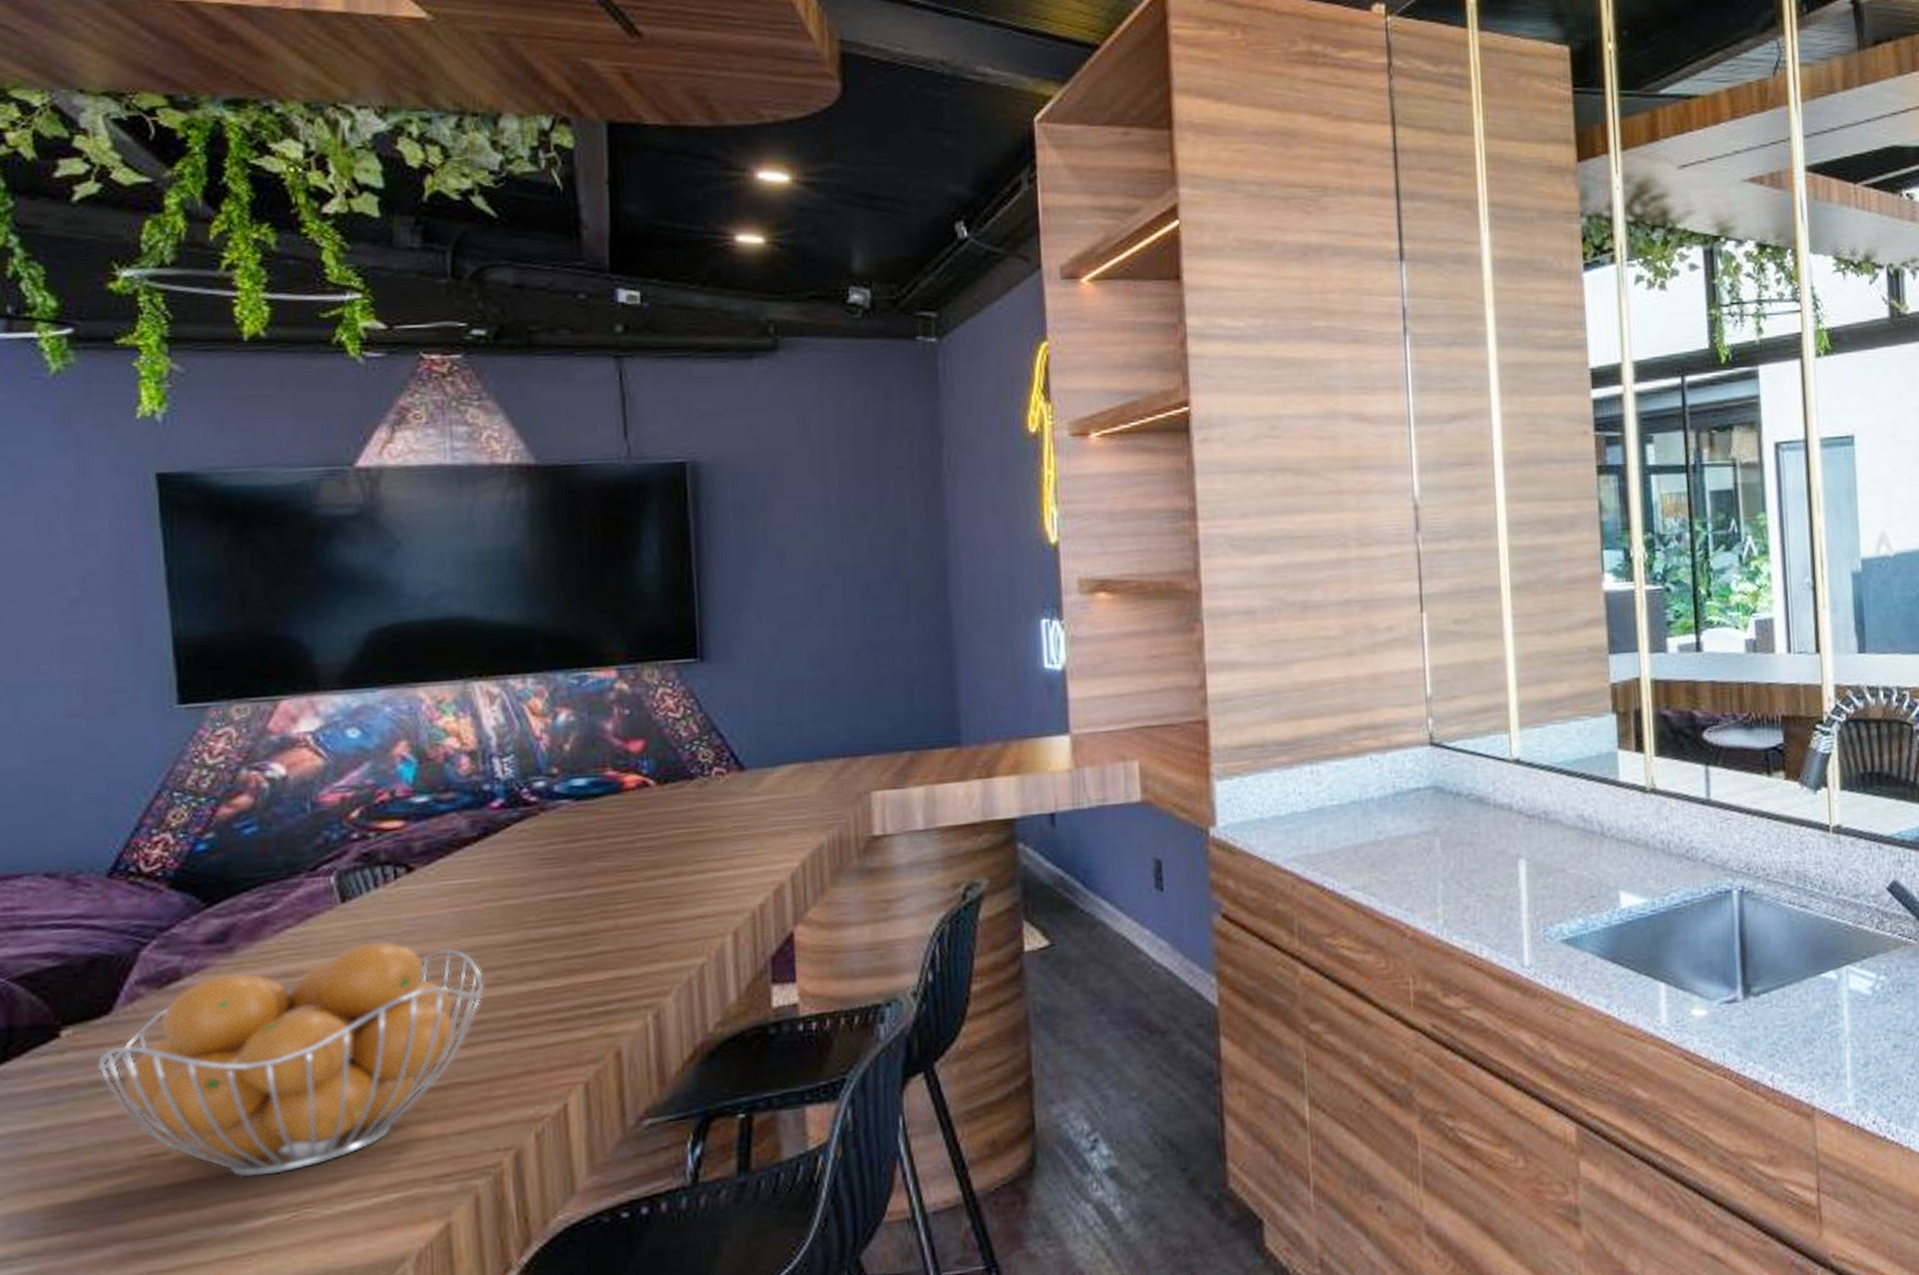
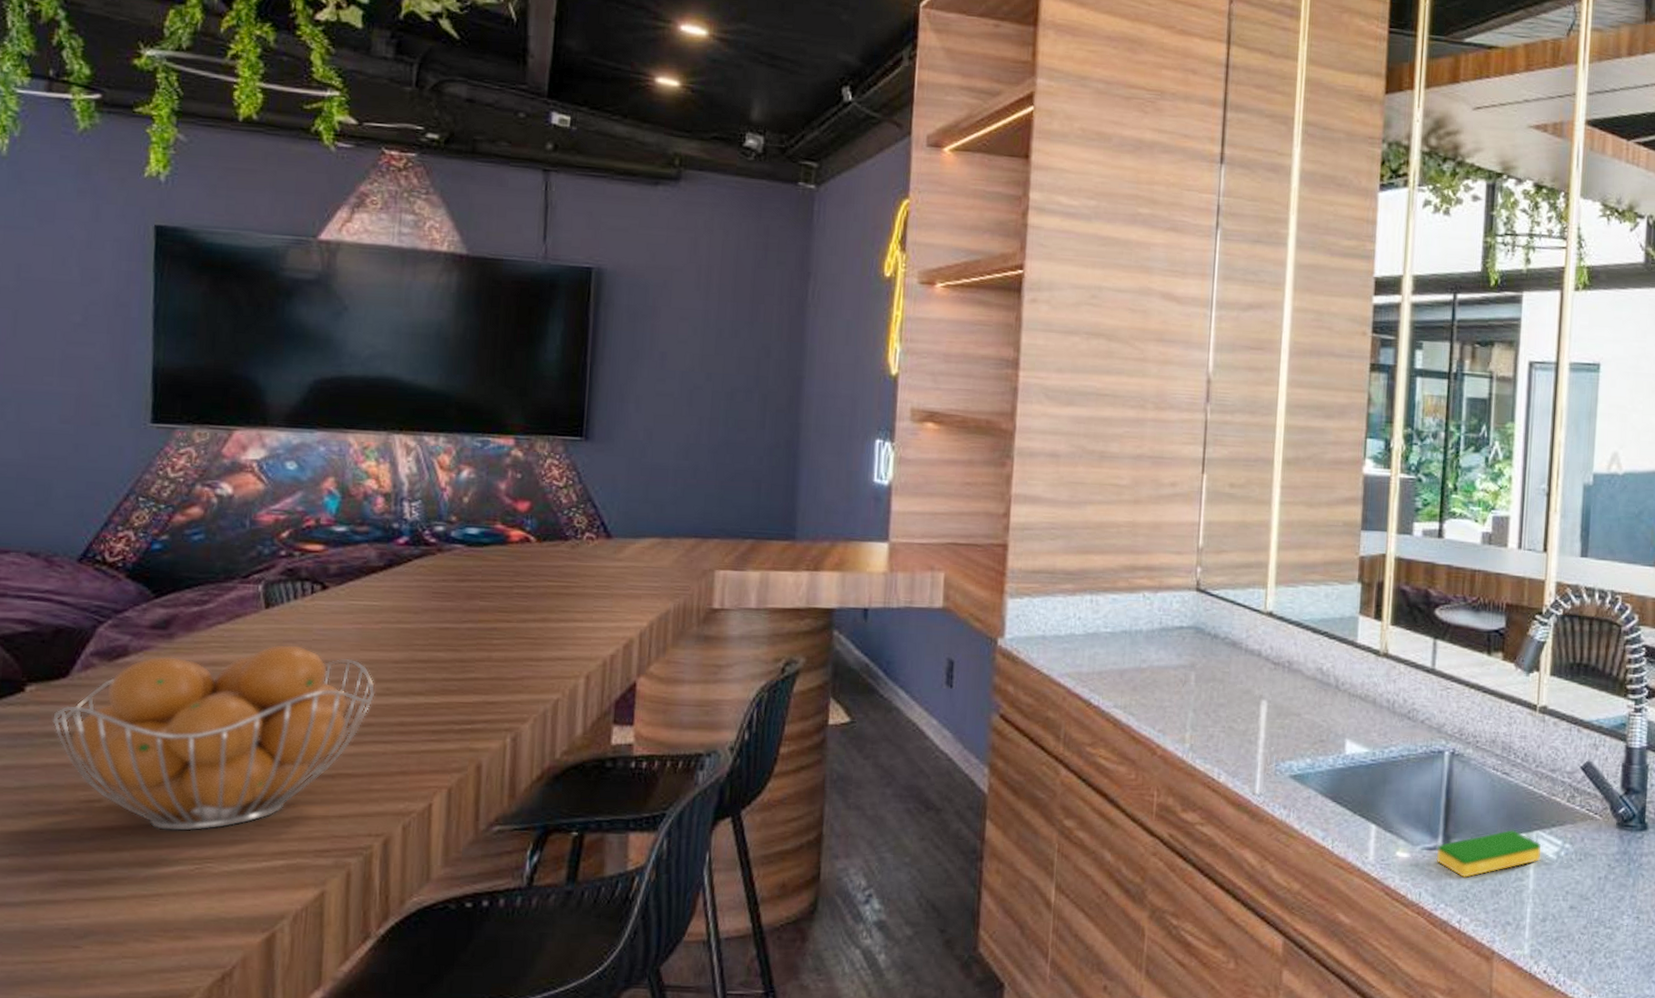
dish sponge: none [1737,968,1854,1030] -> present [1437,830,1542,879]

